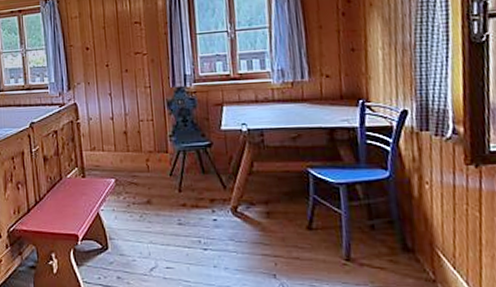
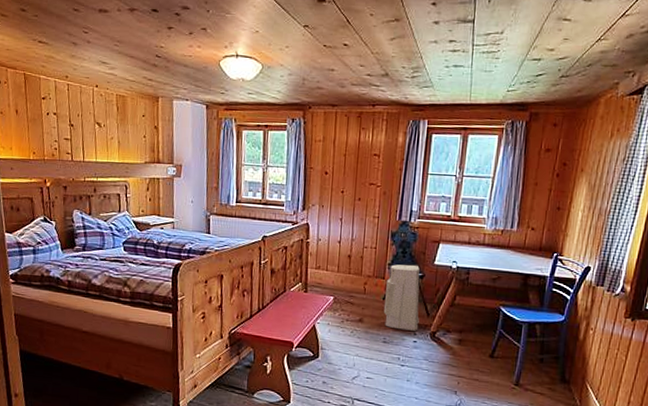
air purifier: none [171,133,216,208] -> present [384,264,420,331]

